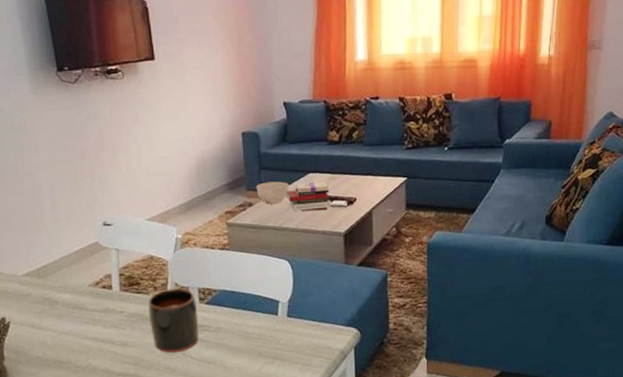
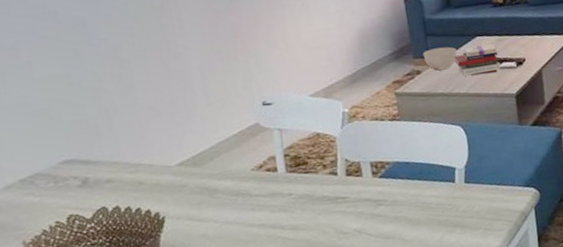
mug: present [147,288,199,353] -> none [317,164,375,232]

